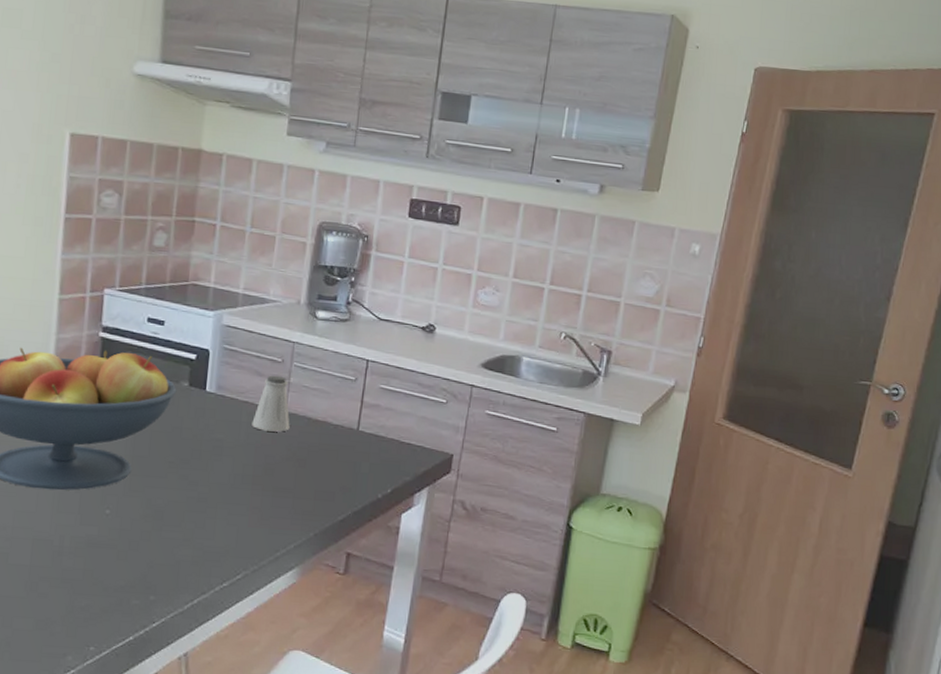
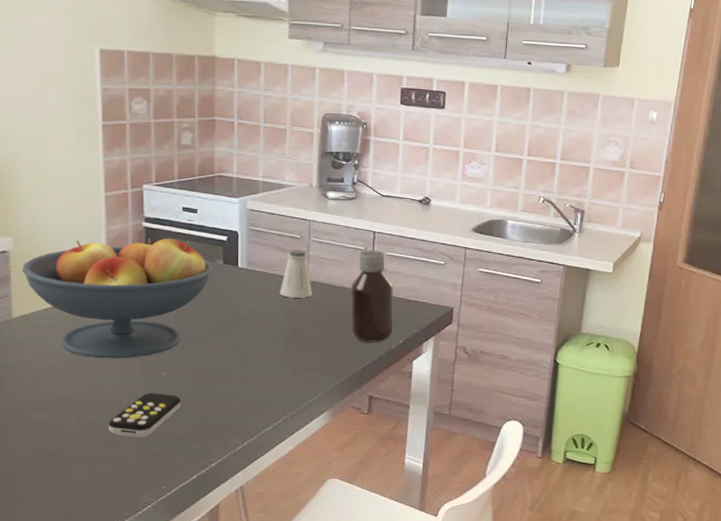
remote control: none [34,533,123,587] -> present [109,393,181,438]
bottle: none [332,380,386,490] -> present [350,250,394,342]

